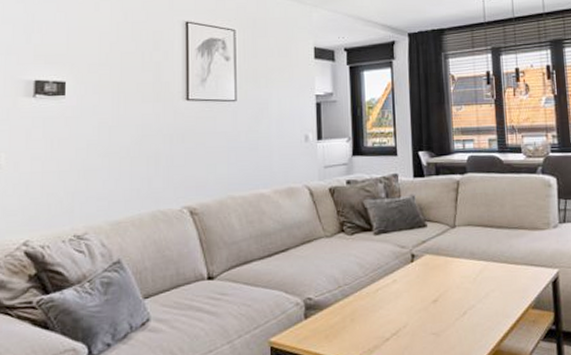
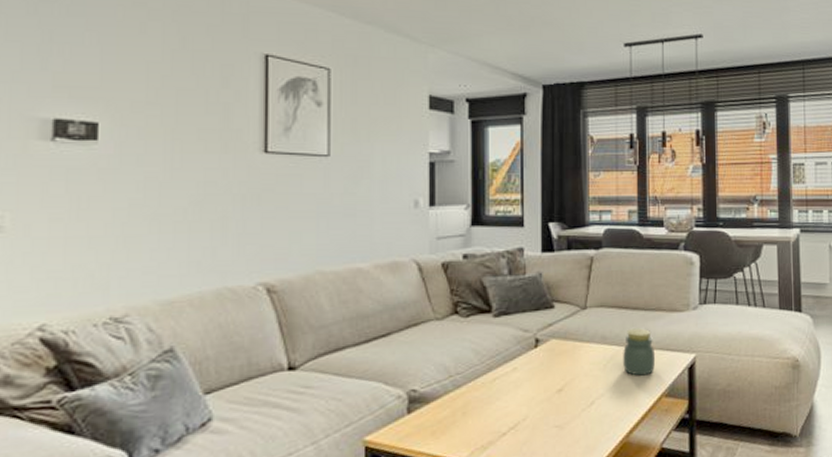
jar: none [490,245,521,289] -> present [623,328,655,376]

